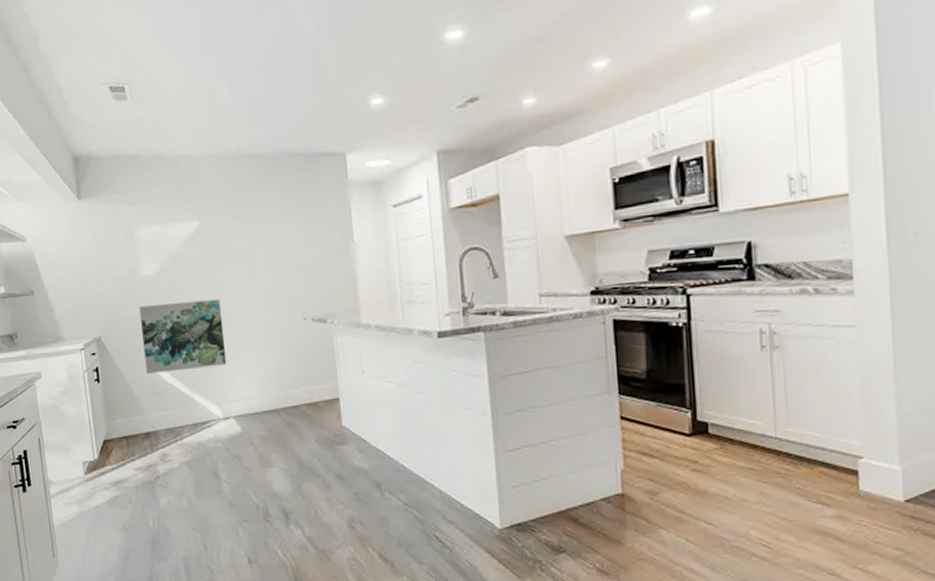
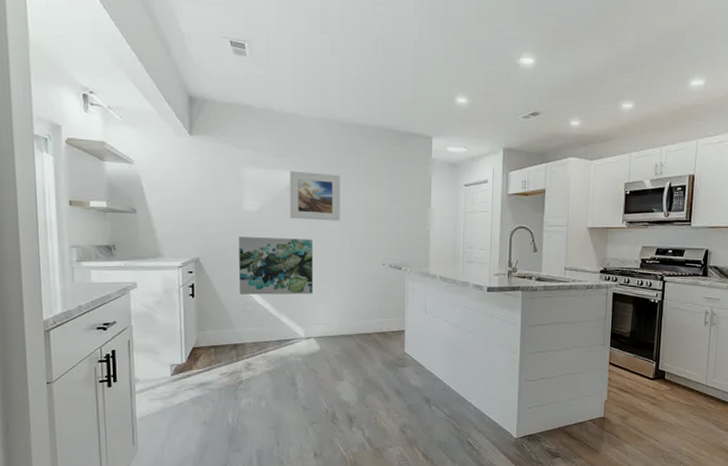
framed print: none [187,217,248,278] -> present [290,171,340,222]

